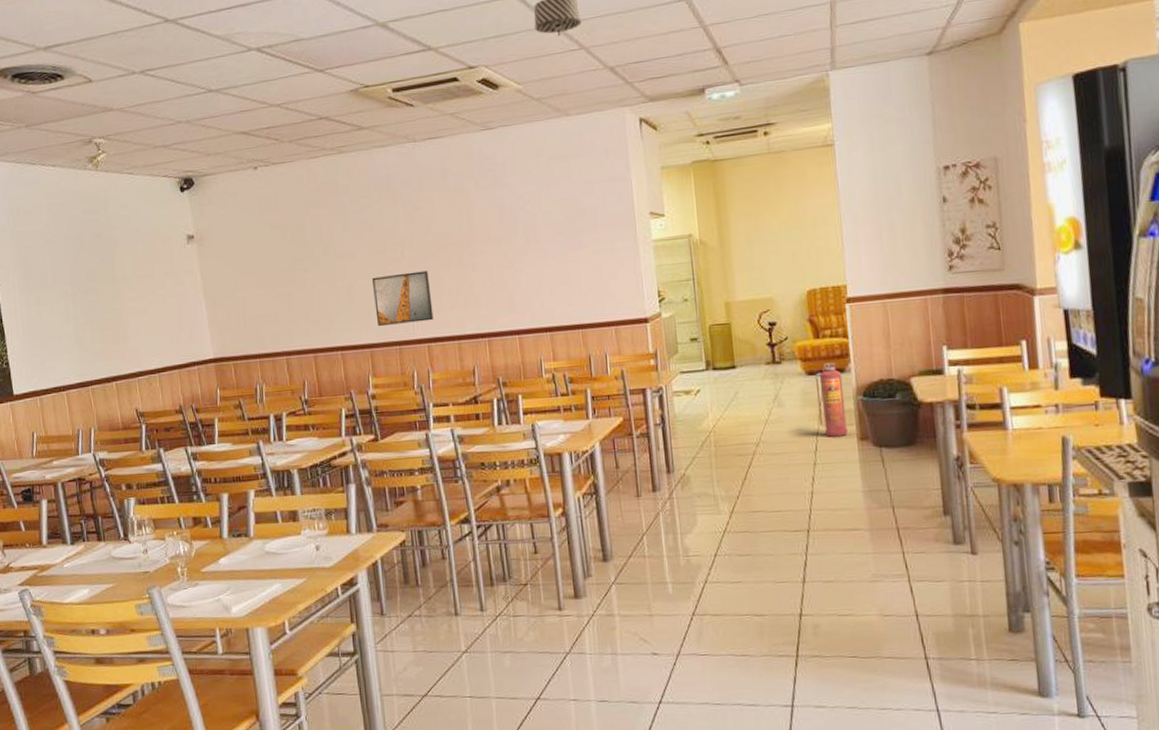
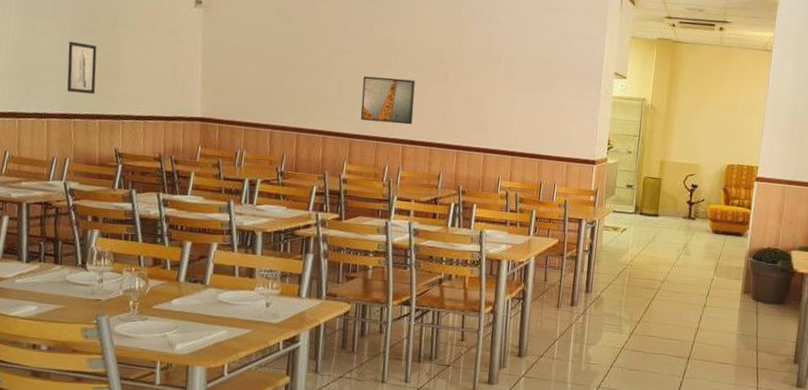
wall art: none [73,305,107,359] -> present [67,41,97,95]
fire extinguisher: present [815,362,848,437] -> none [715,226,740,288]

